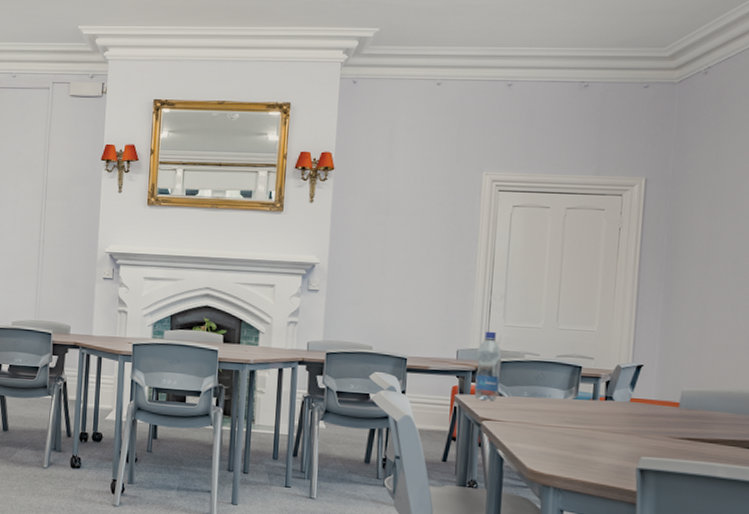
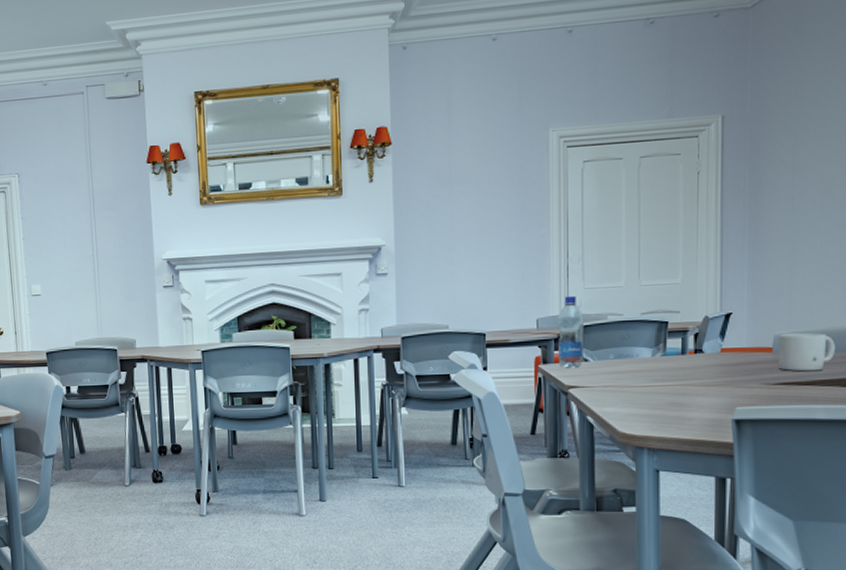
mug: none [683,390,739,431] -> present [776,332,835,372]

